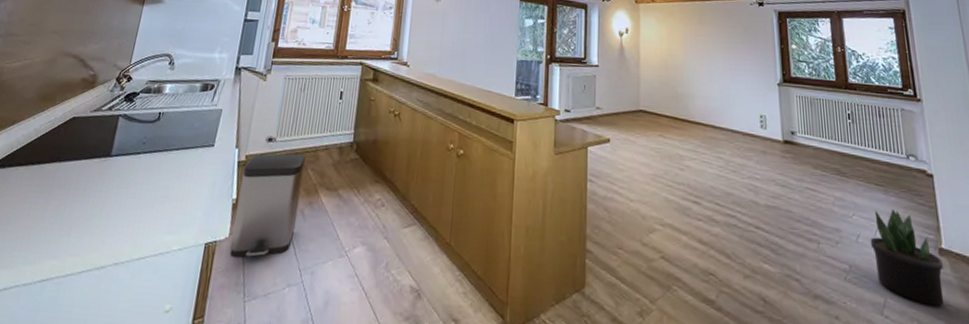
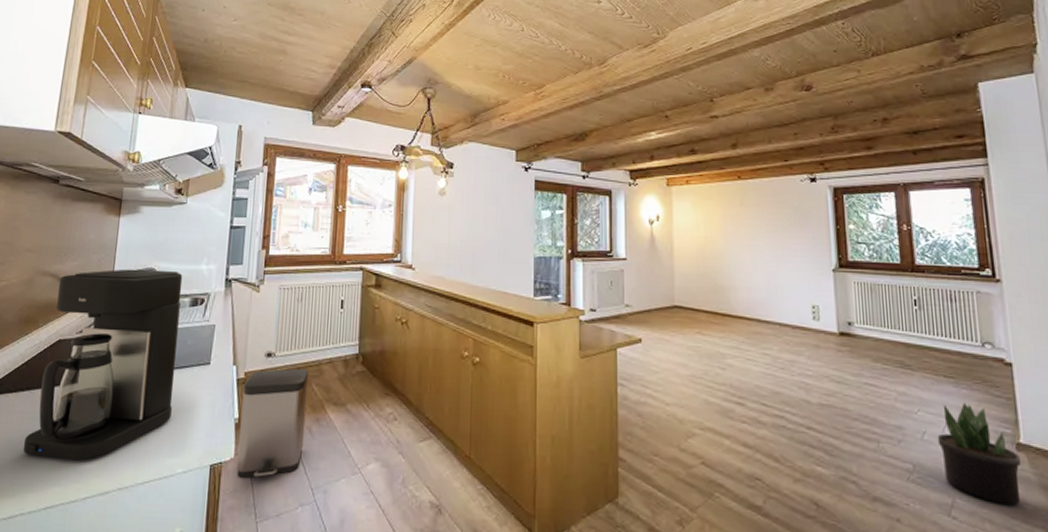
coffee maker: none [25,53,197,235] -> present [22,269,183,461]

